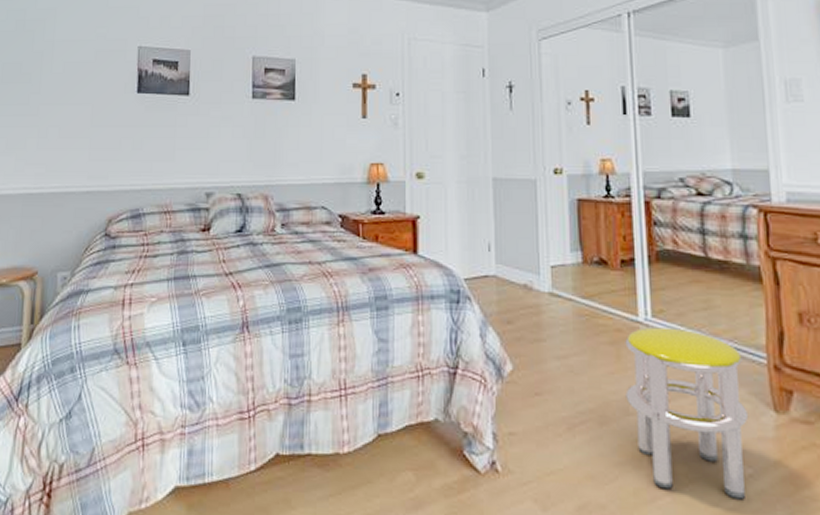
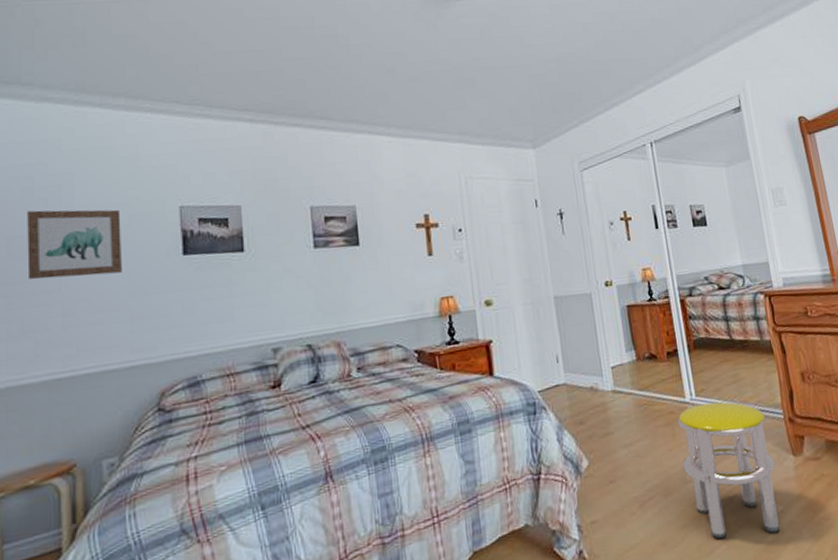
wall art: none [15,40,90,104] -> present [27,209,122,279]

